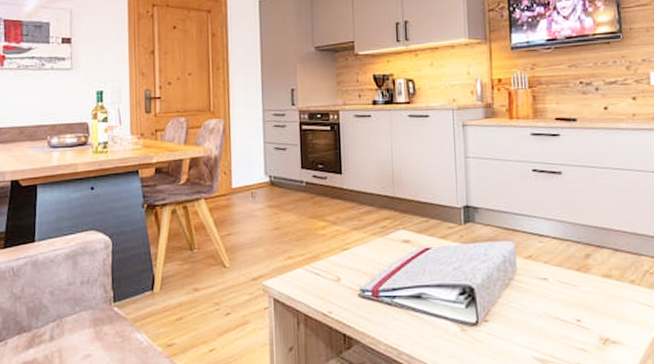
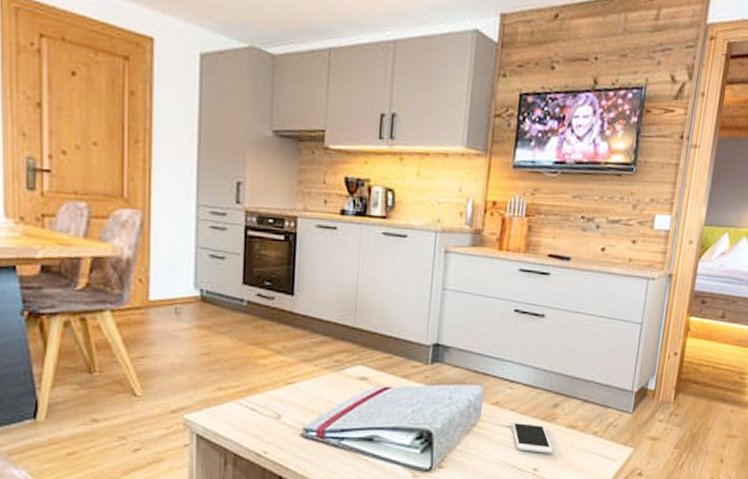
cell phone: none [546,273,593,304] -> present [511,421,553,454]

